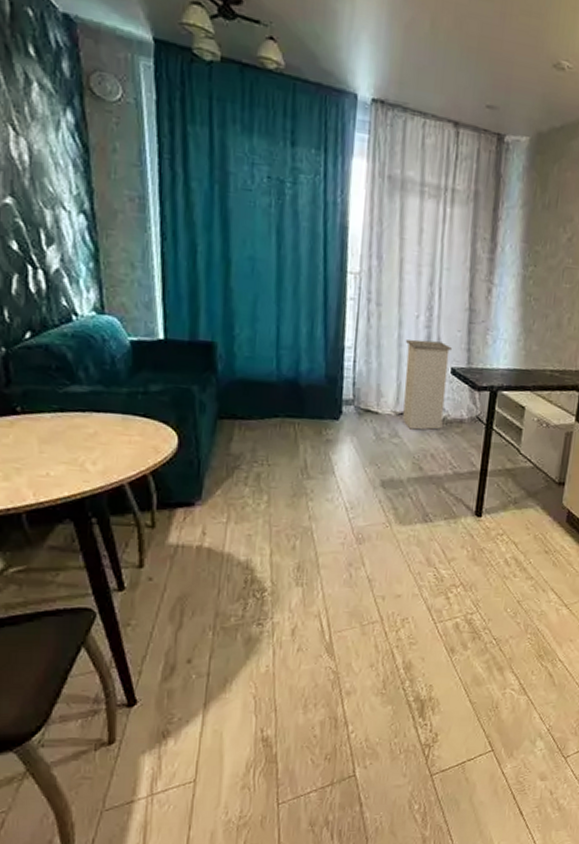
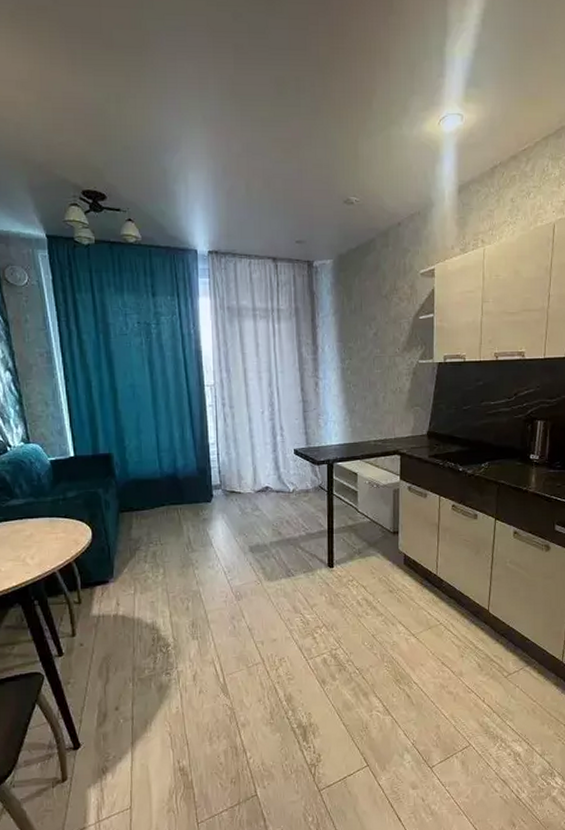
trash can: present [403,339,453,430] -> none [255,430,293,503]

